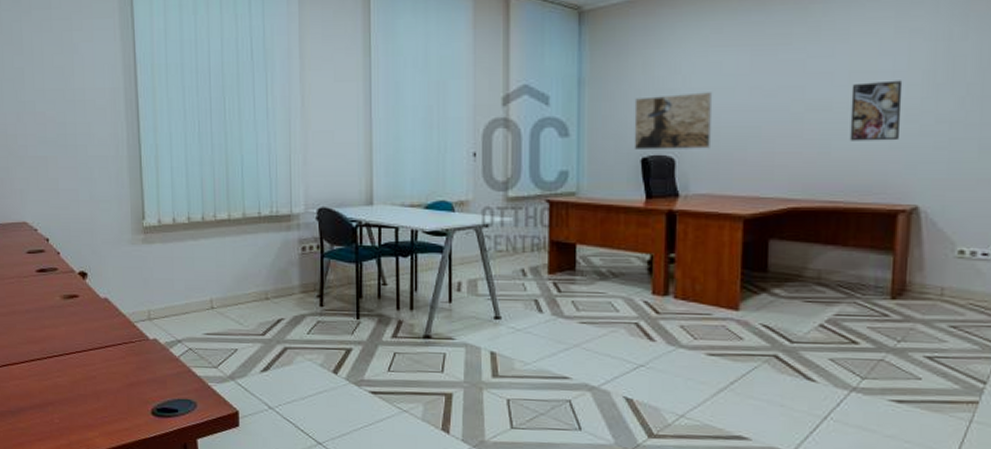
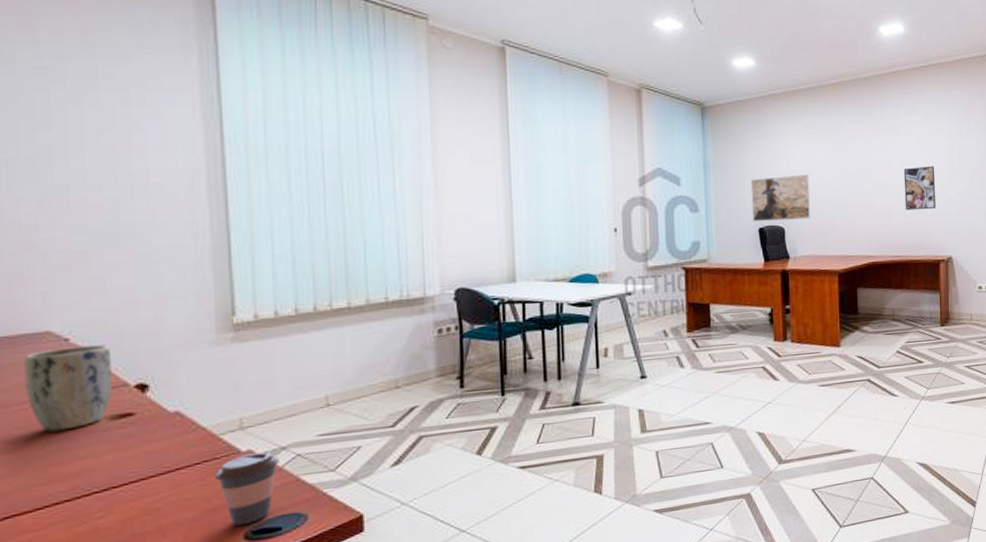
plant pot: none [11,236,65,303] -> present [24,345,113,432]
coffee cup: none [132,341,176,402] -> present [215,451,279,526]

